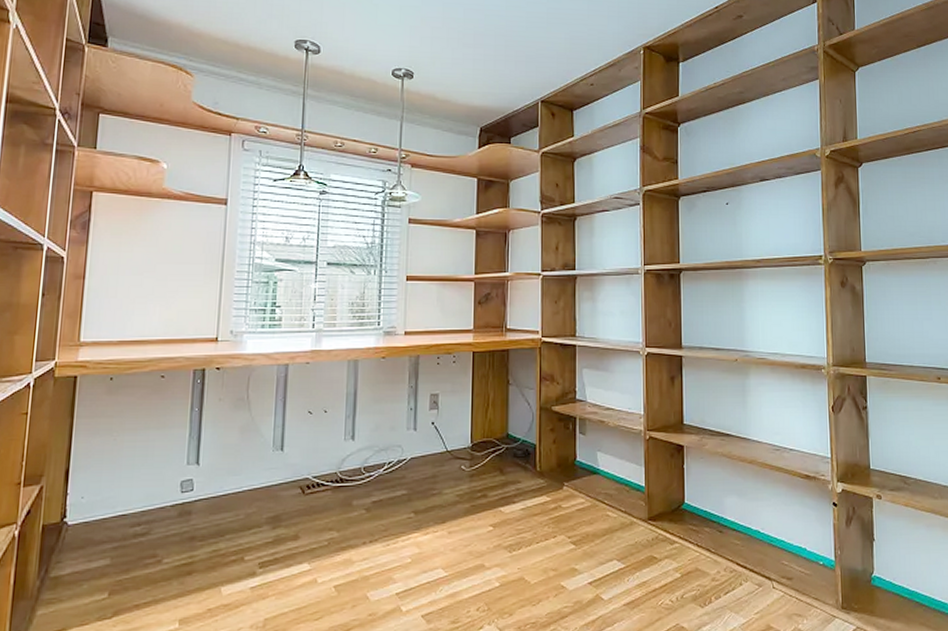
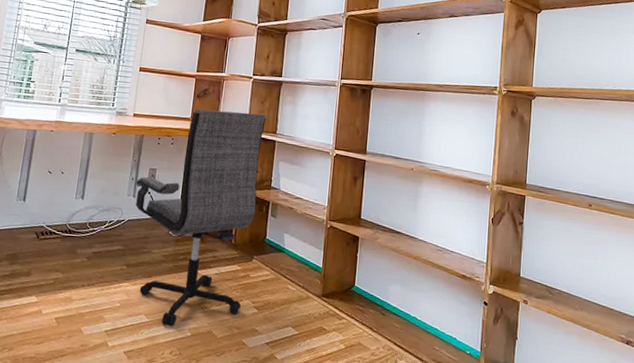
office chair: none [416,316,562,577] -> present [135,109,266,326]

